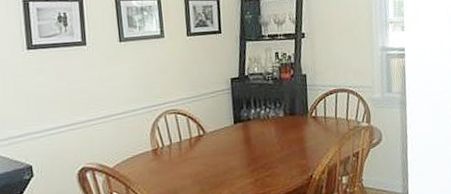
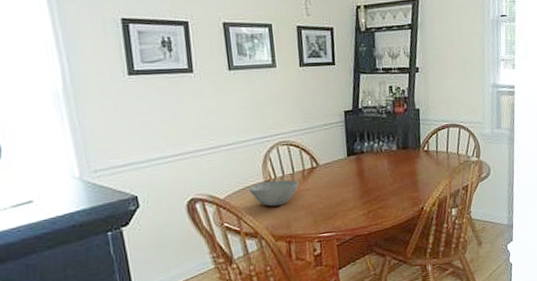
bowl: none [138,148,186,176] -> present [249,179,299,207]

